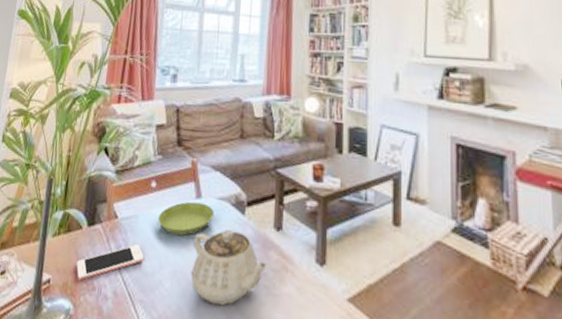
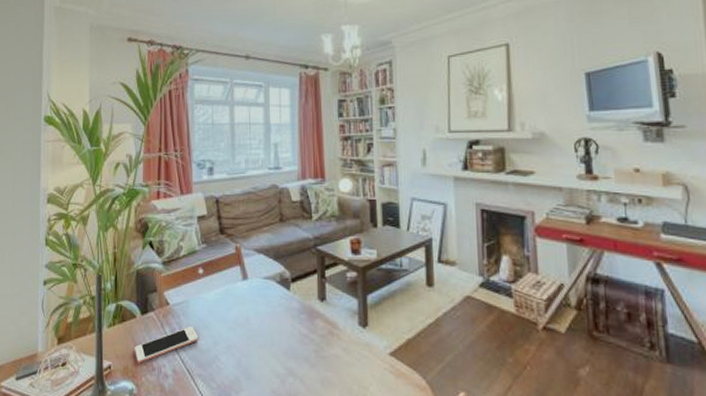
saucer: present [158,201,214,236] -> none [208,283,261,315]
teapot: present [191,230,269,306] -> none [244,305,316,371]

